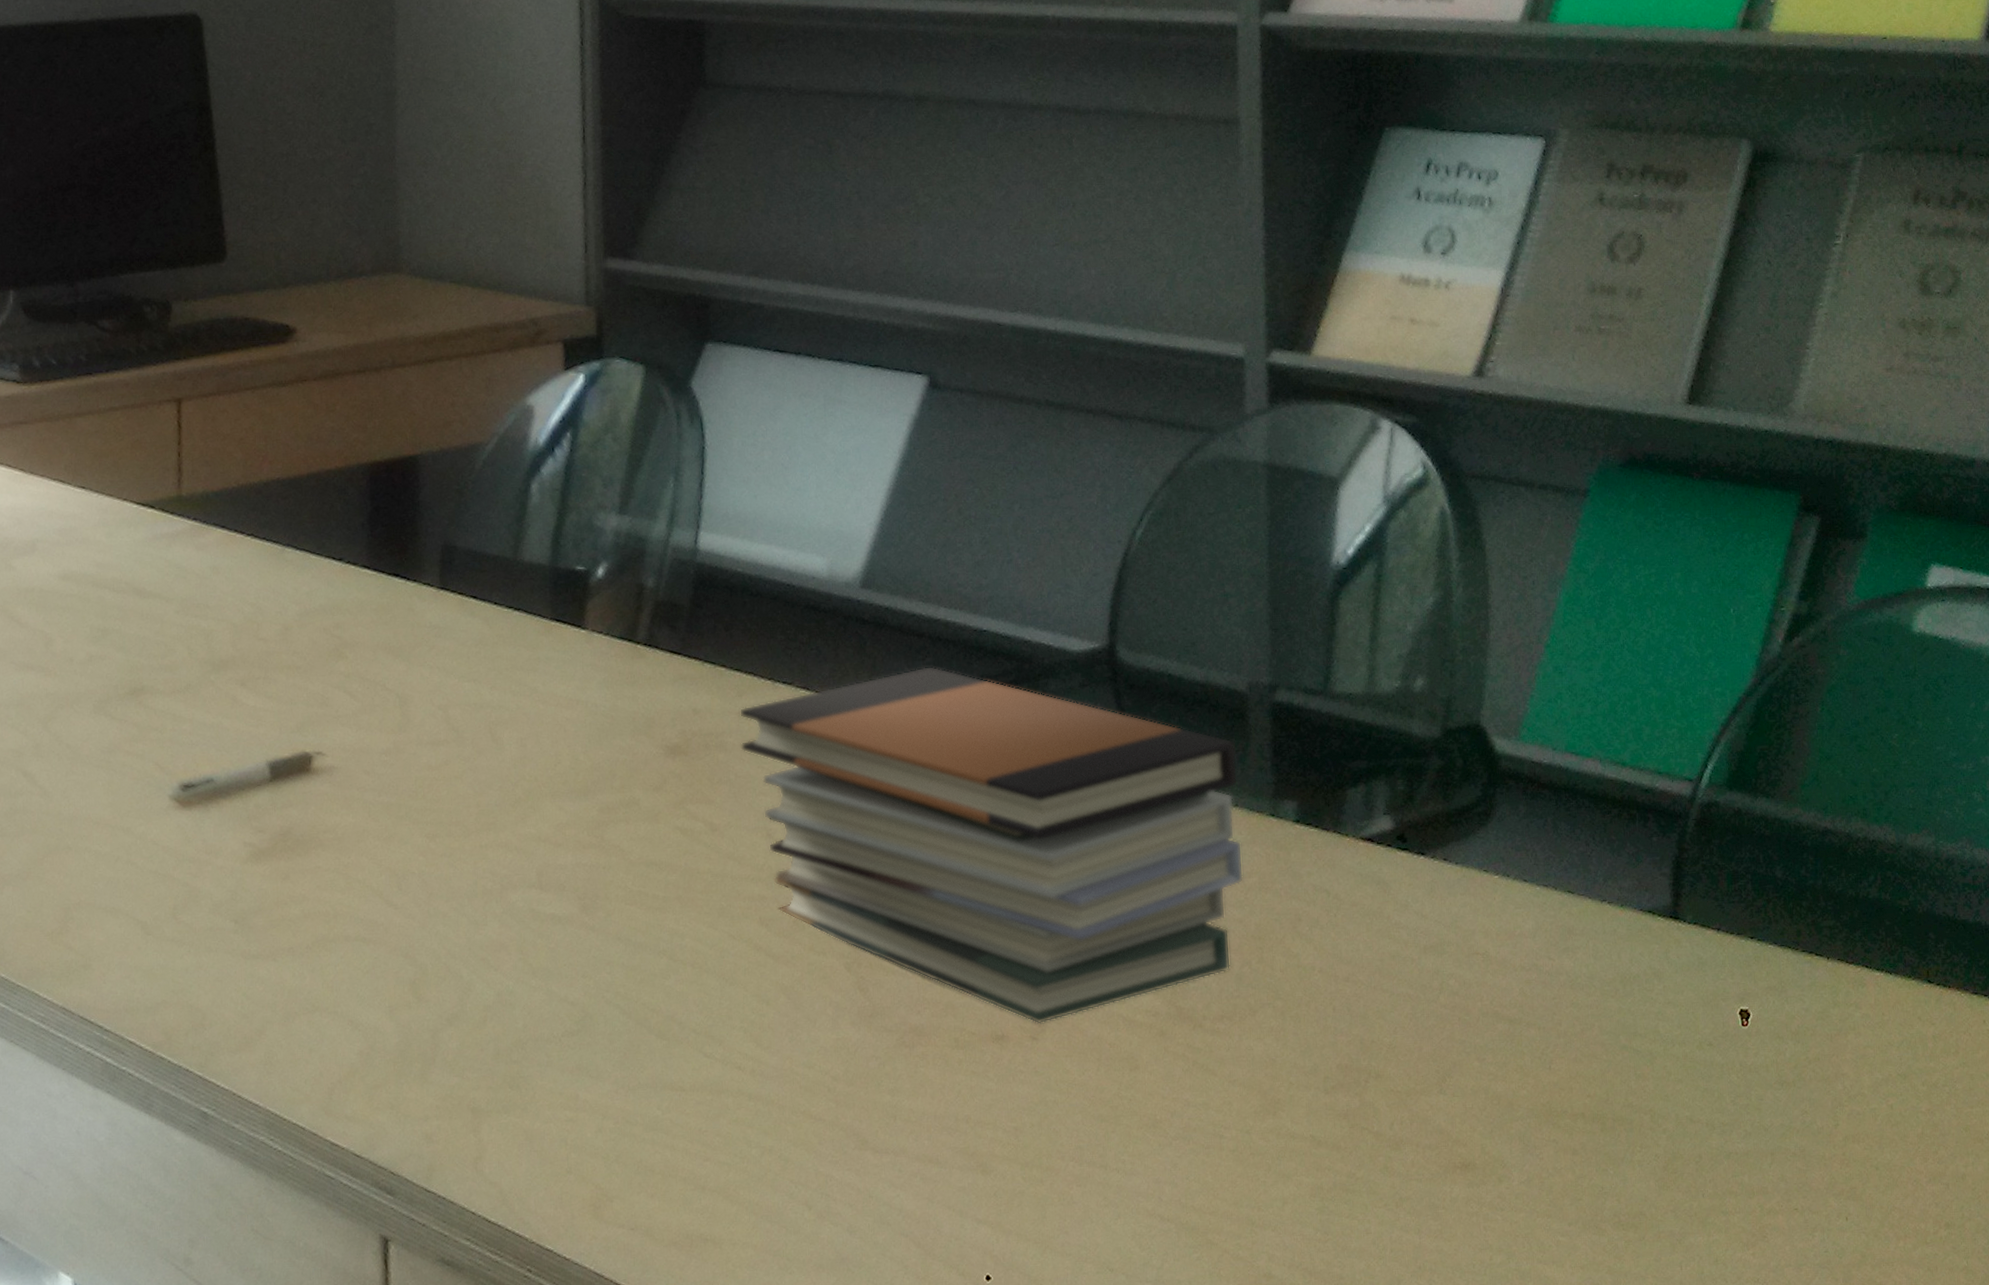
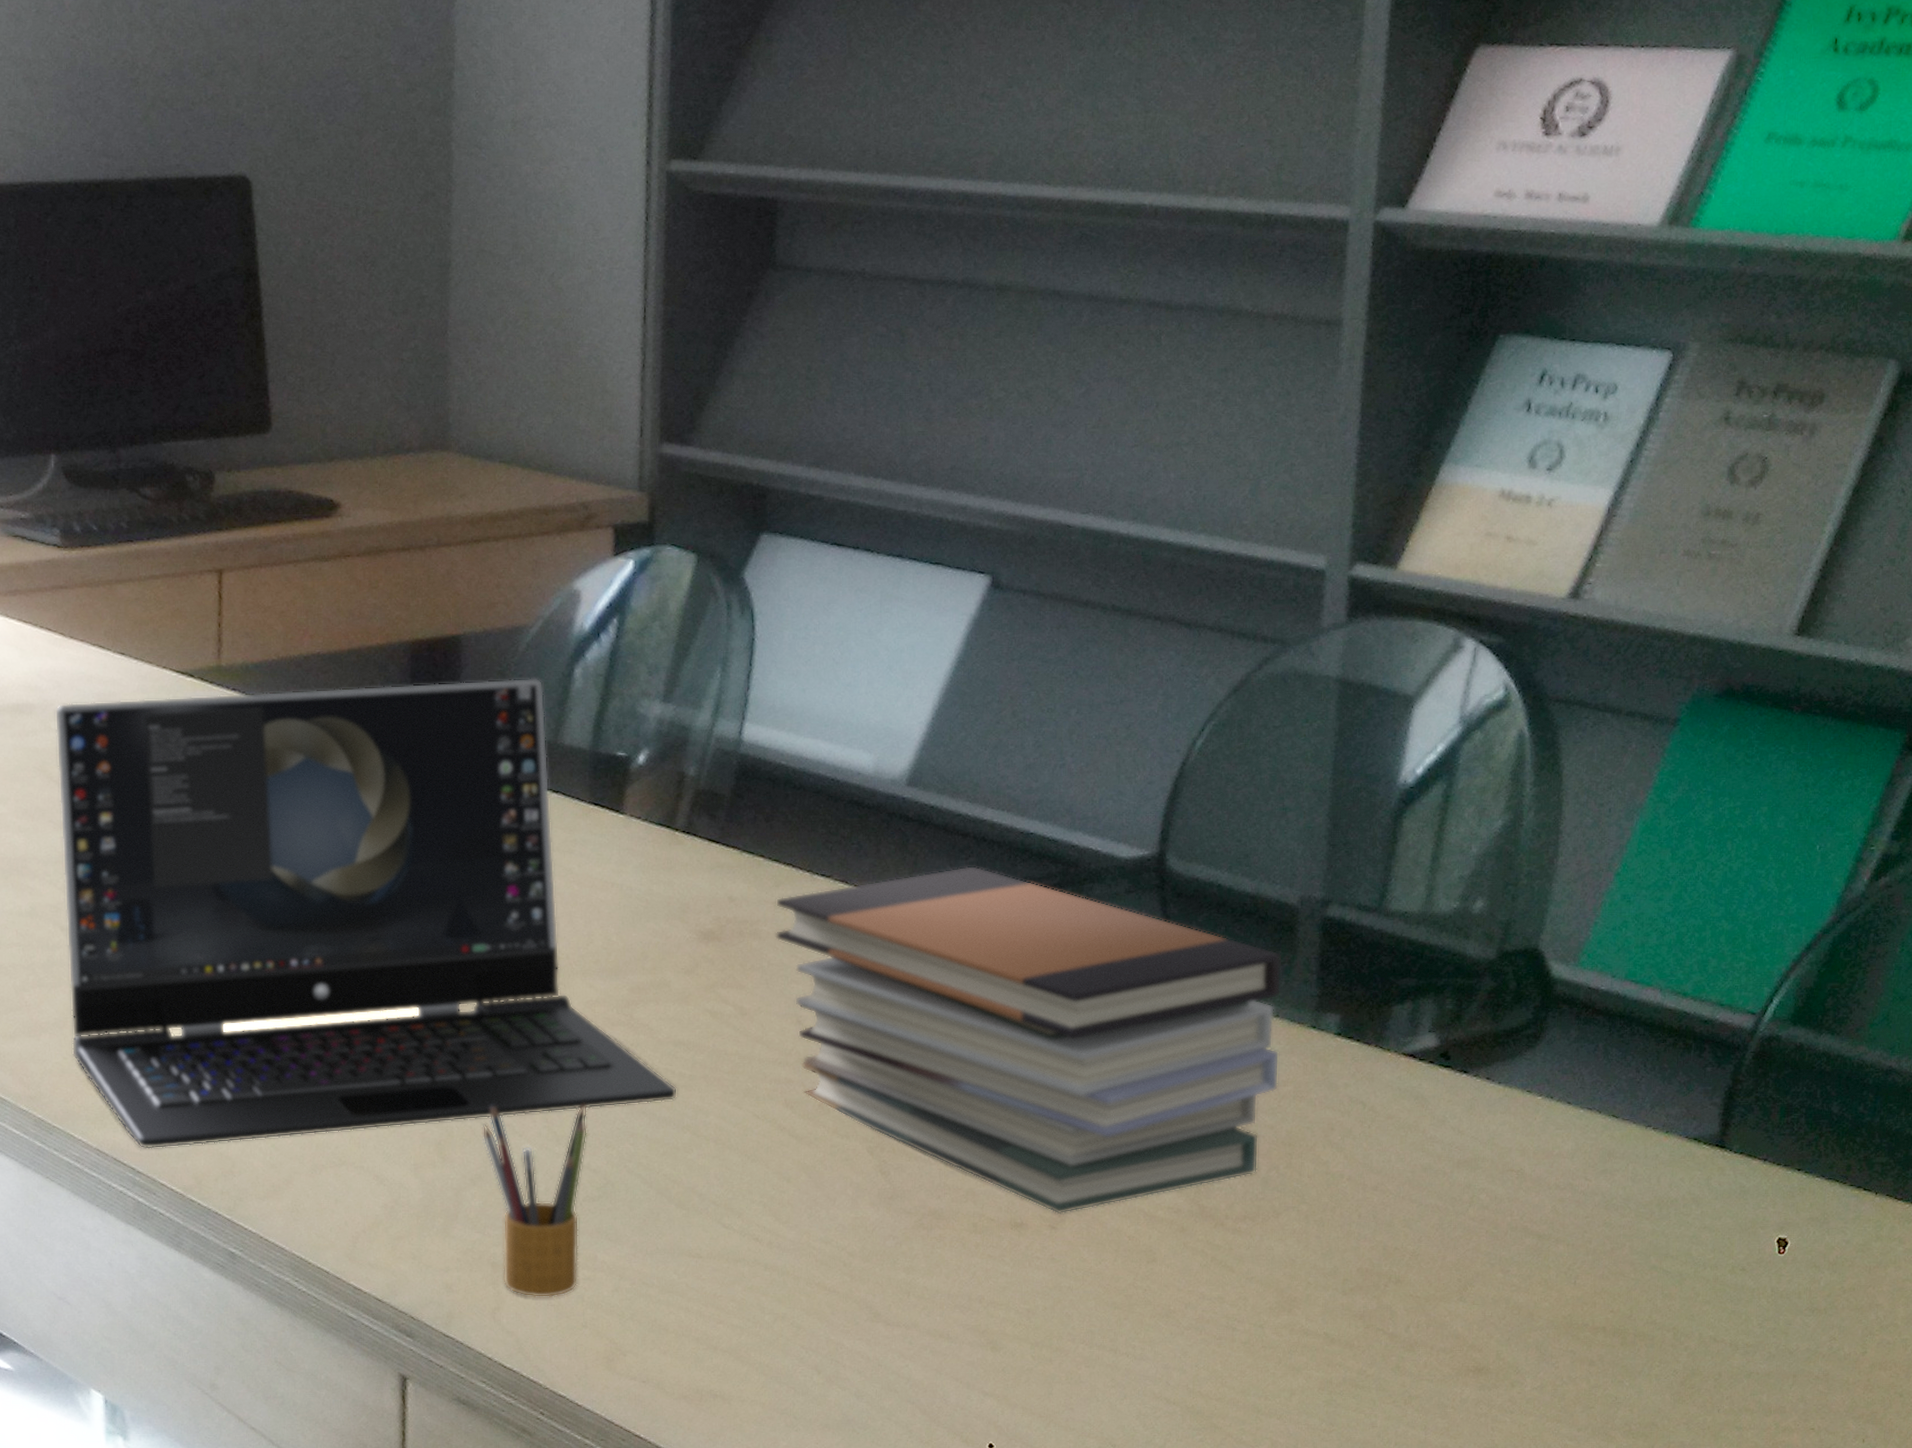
laptop: none [15,495,653,1005] -> present [54,678,678,1149]
pencil box: none [456,929,563,1144] -> present [482,1101,588,1298]

